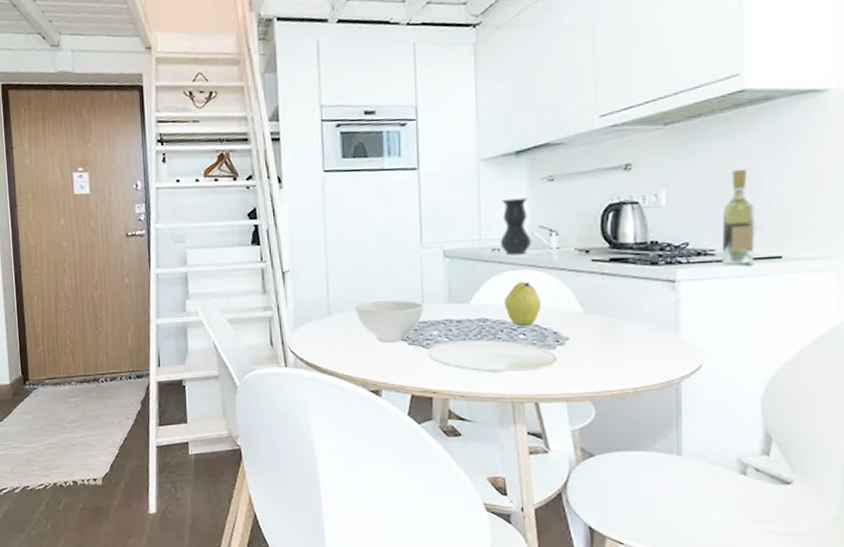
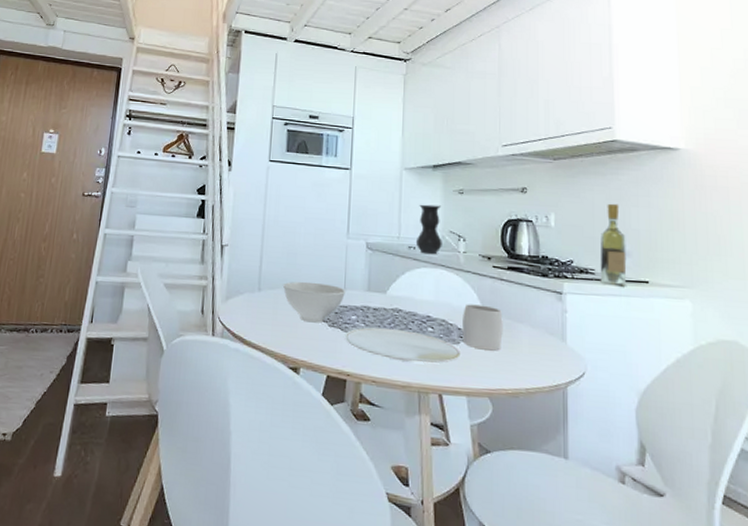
fruit: present [504,280,542,327] -> none [416,278,449,320]
mug: none [558,304,606,352] -> present [462,304,503,351]

